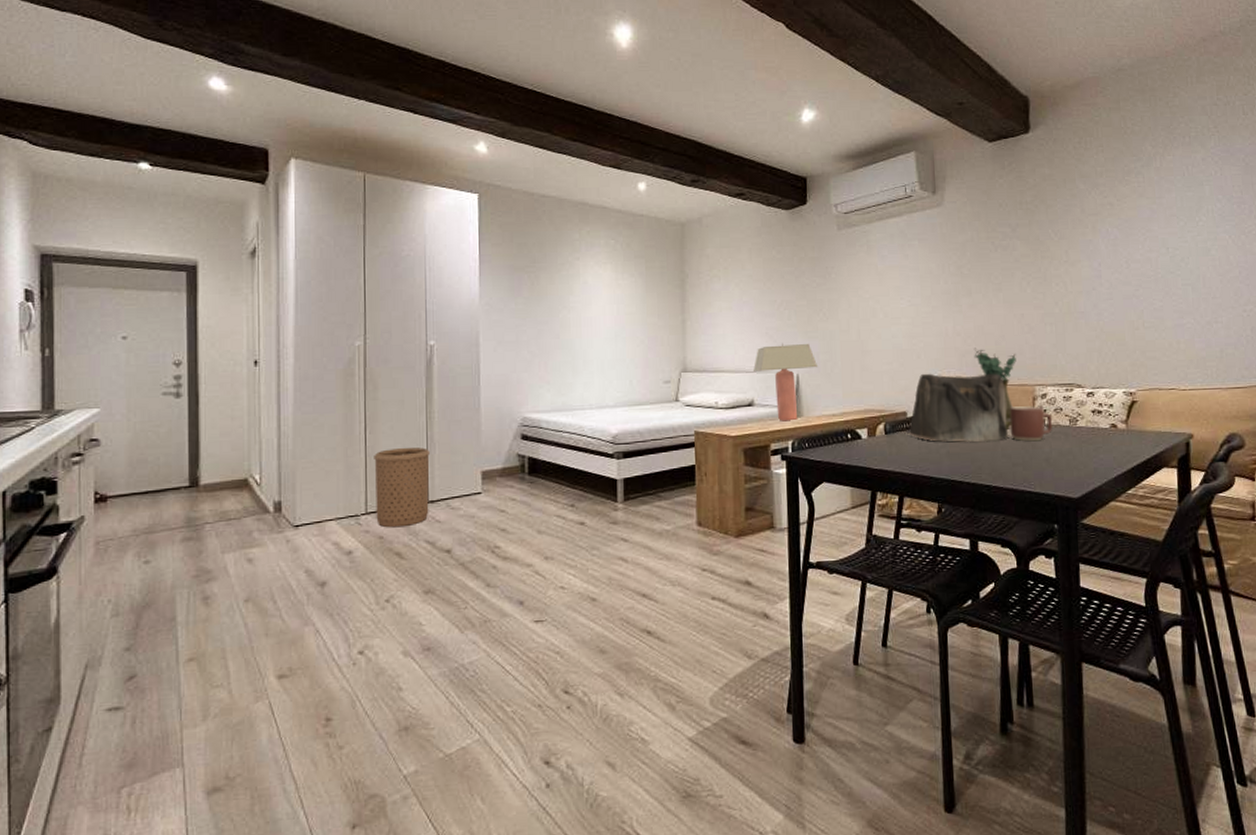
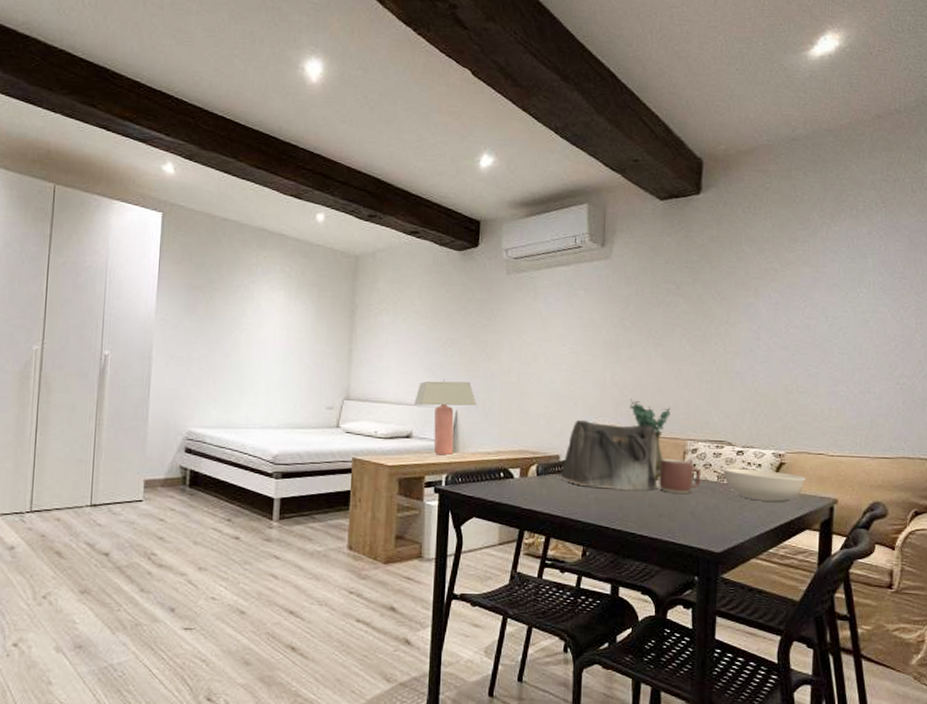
laundry basket: present [374,447,430,528] -> none [40,451,96,528]
bowl: none [1074,410,1159,443] -> present [722,468,806,503]

